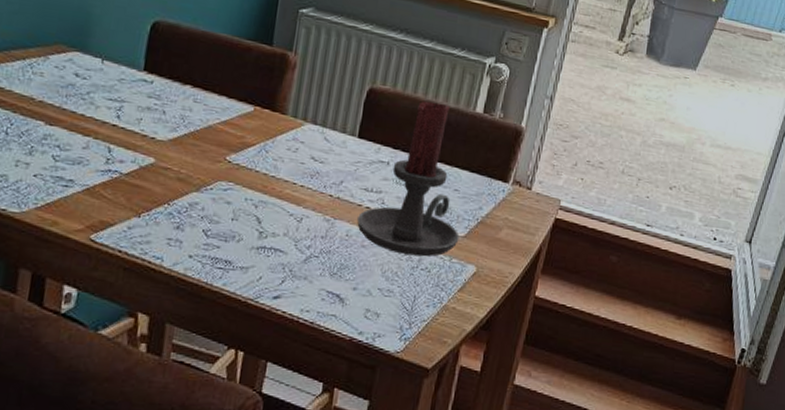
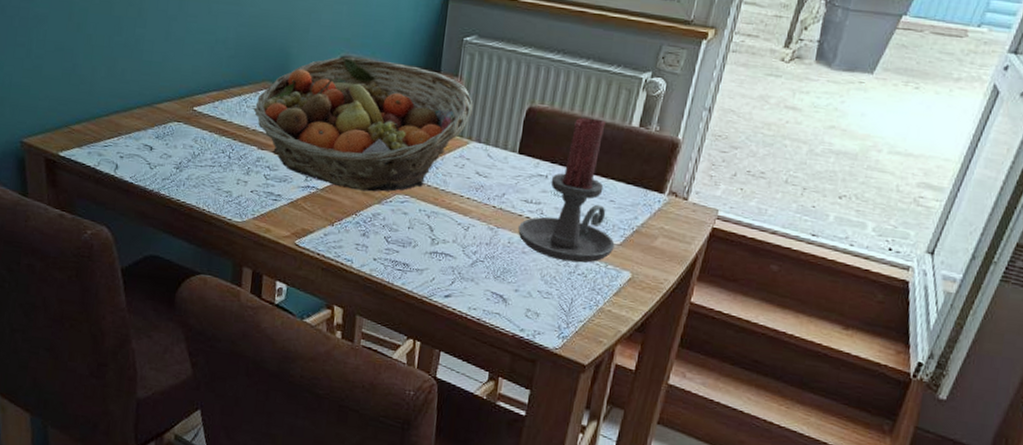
fruit basket: none [41,21,309,178] -> present [253,56,473,192]

